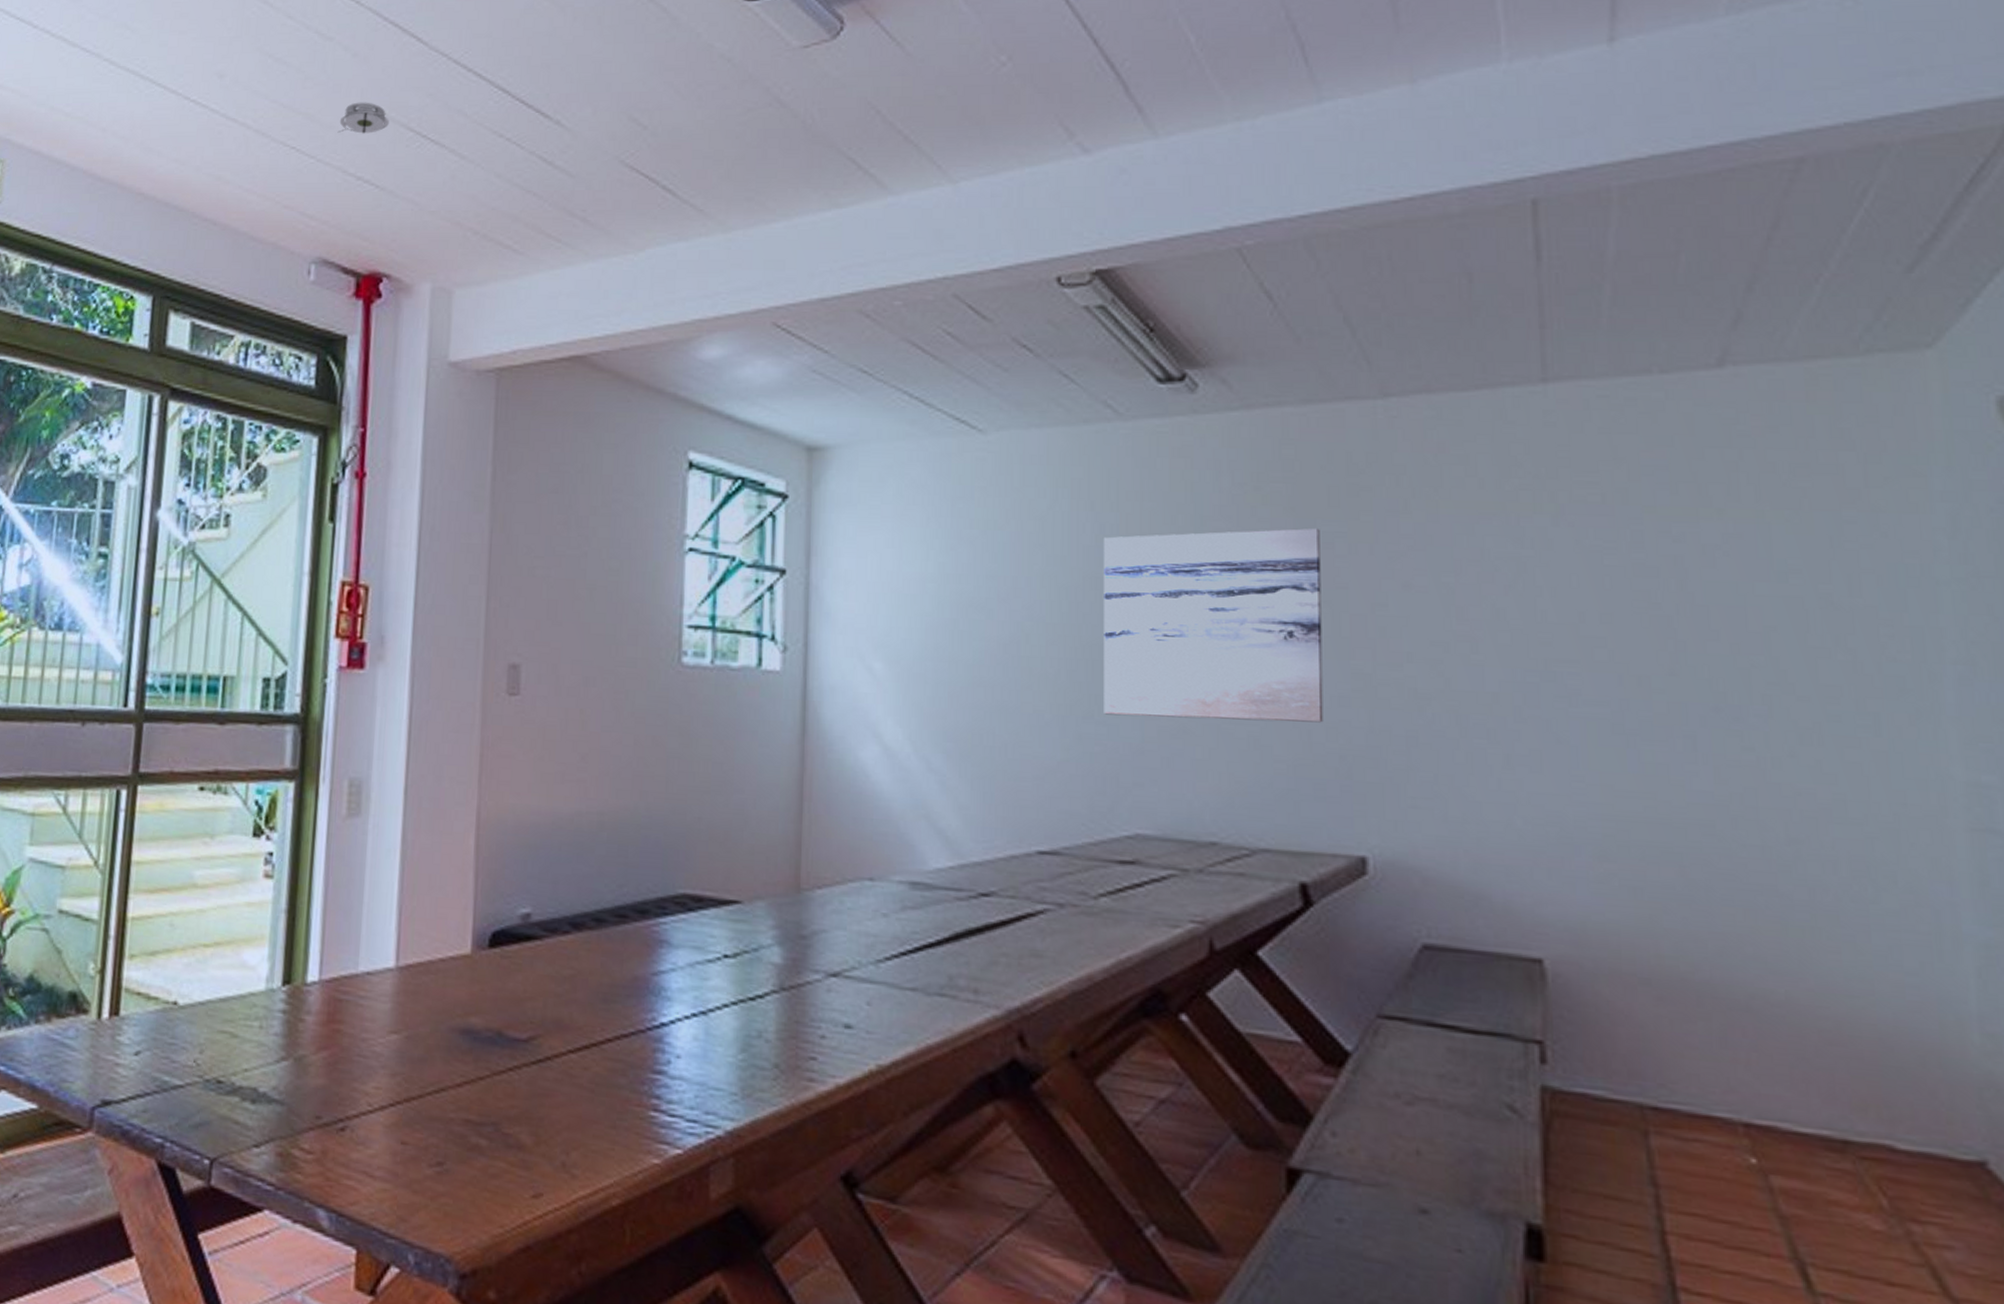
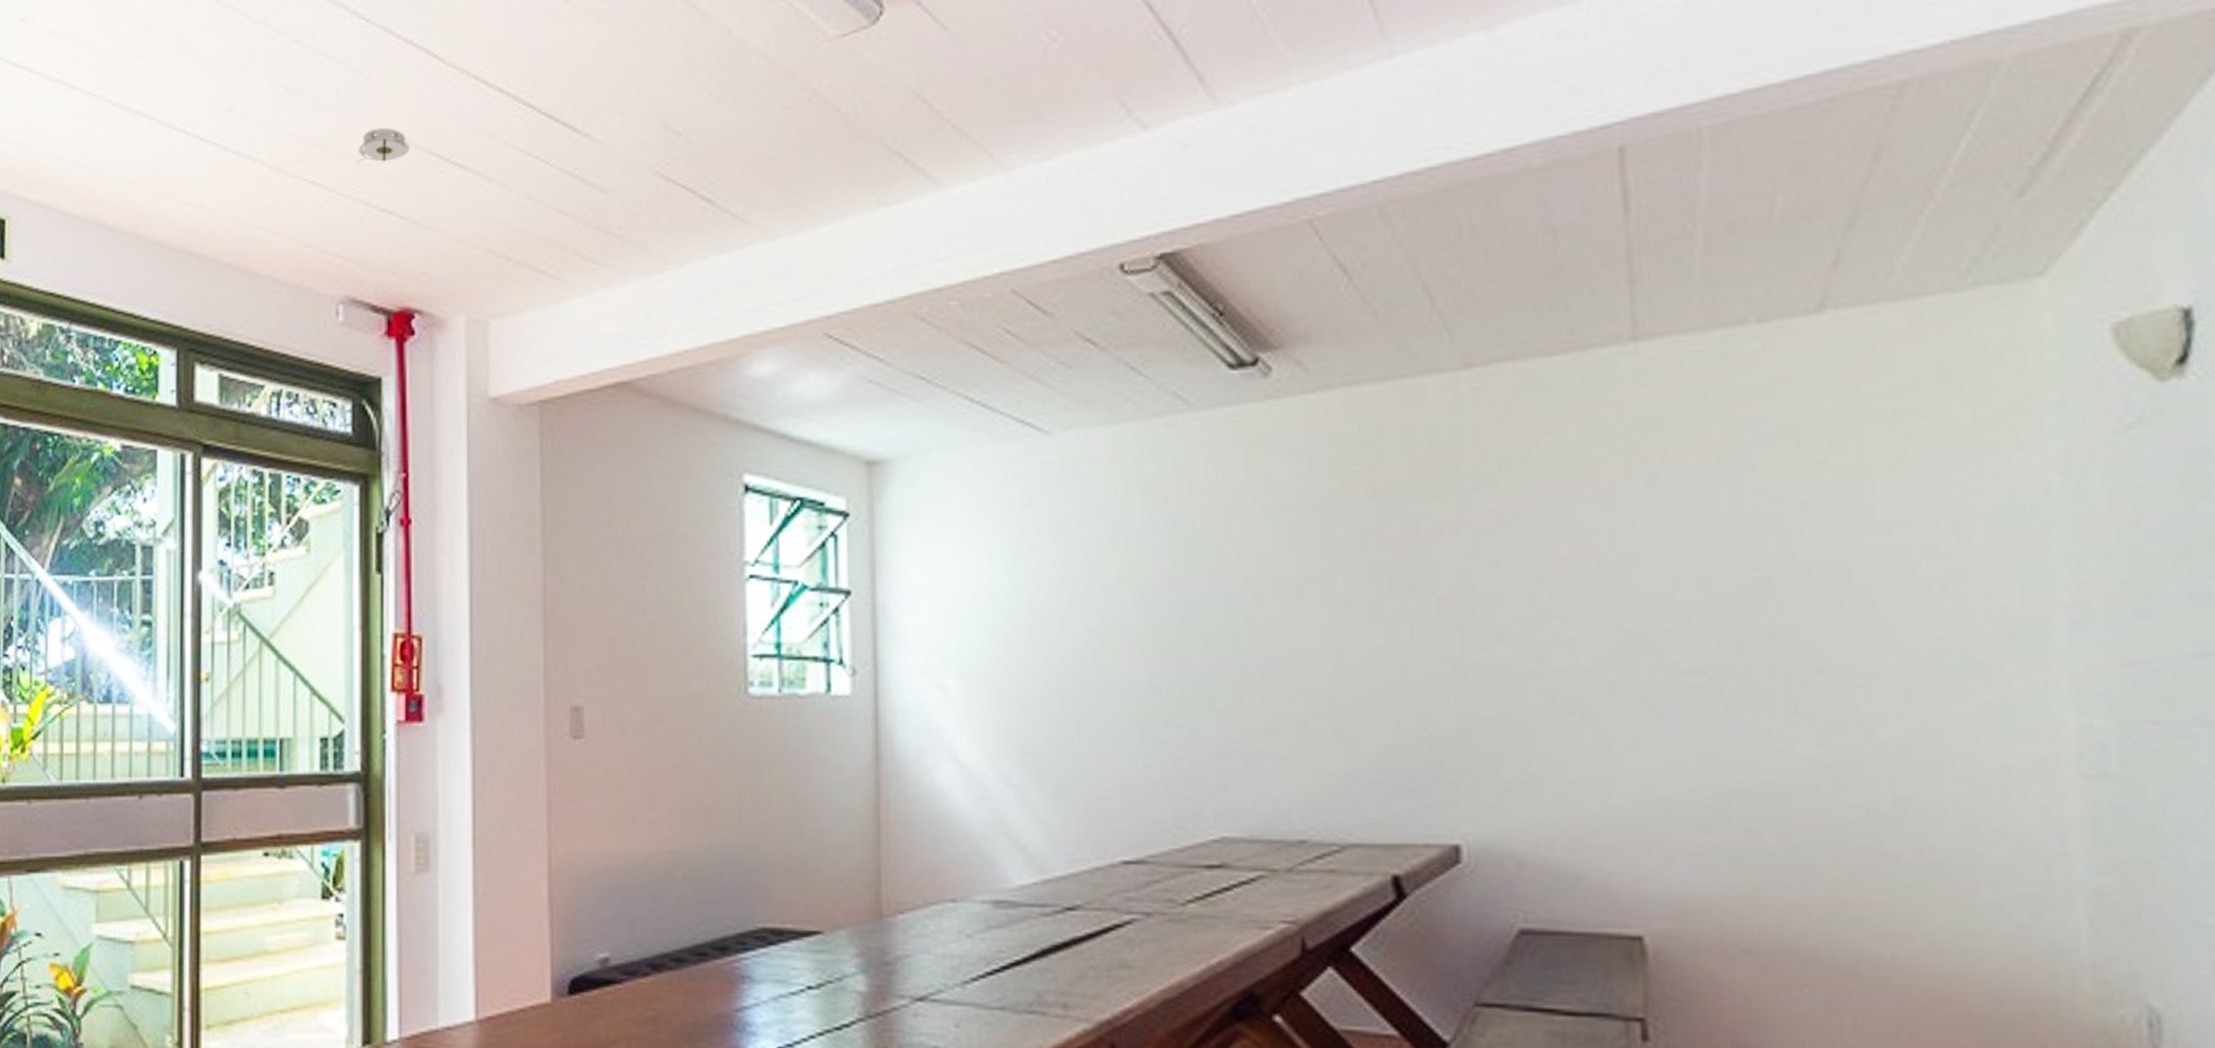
wall art: present [1104,527,1323,723] -> none [1179,510,1412,718]

